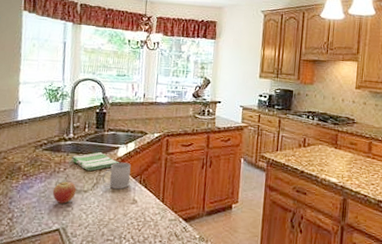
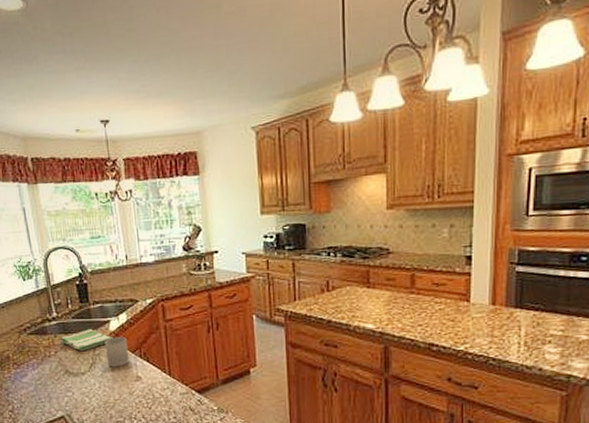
fruit: present [52,182,77,204] -> none [48,366,73,389]

